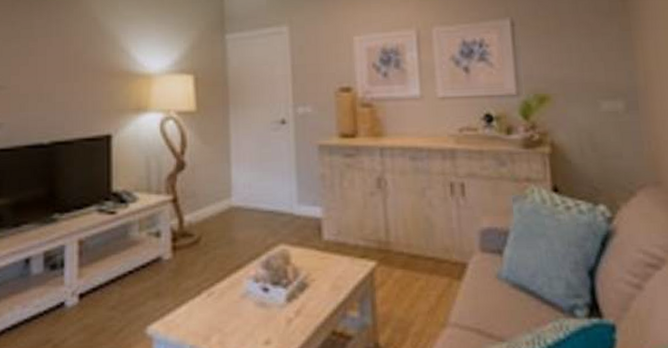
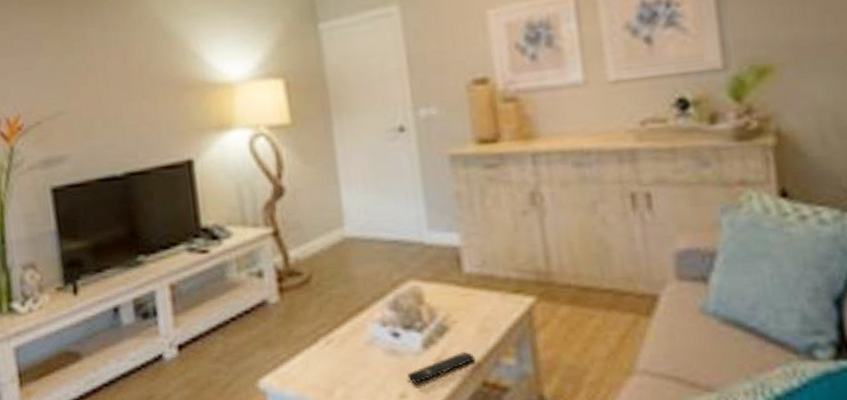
remote control: none [272,306,328,332] -> present [407,352,476,384]

